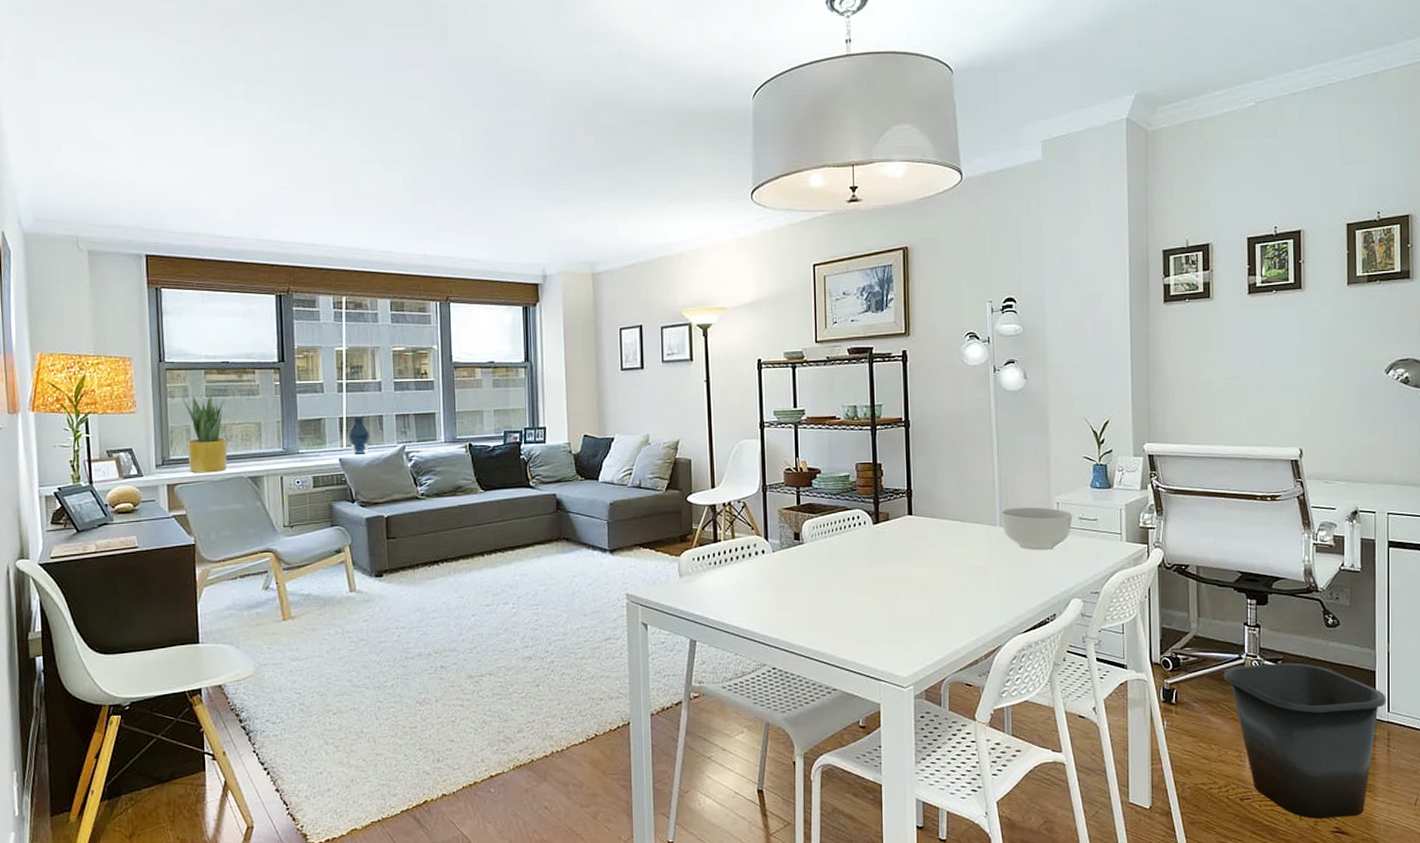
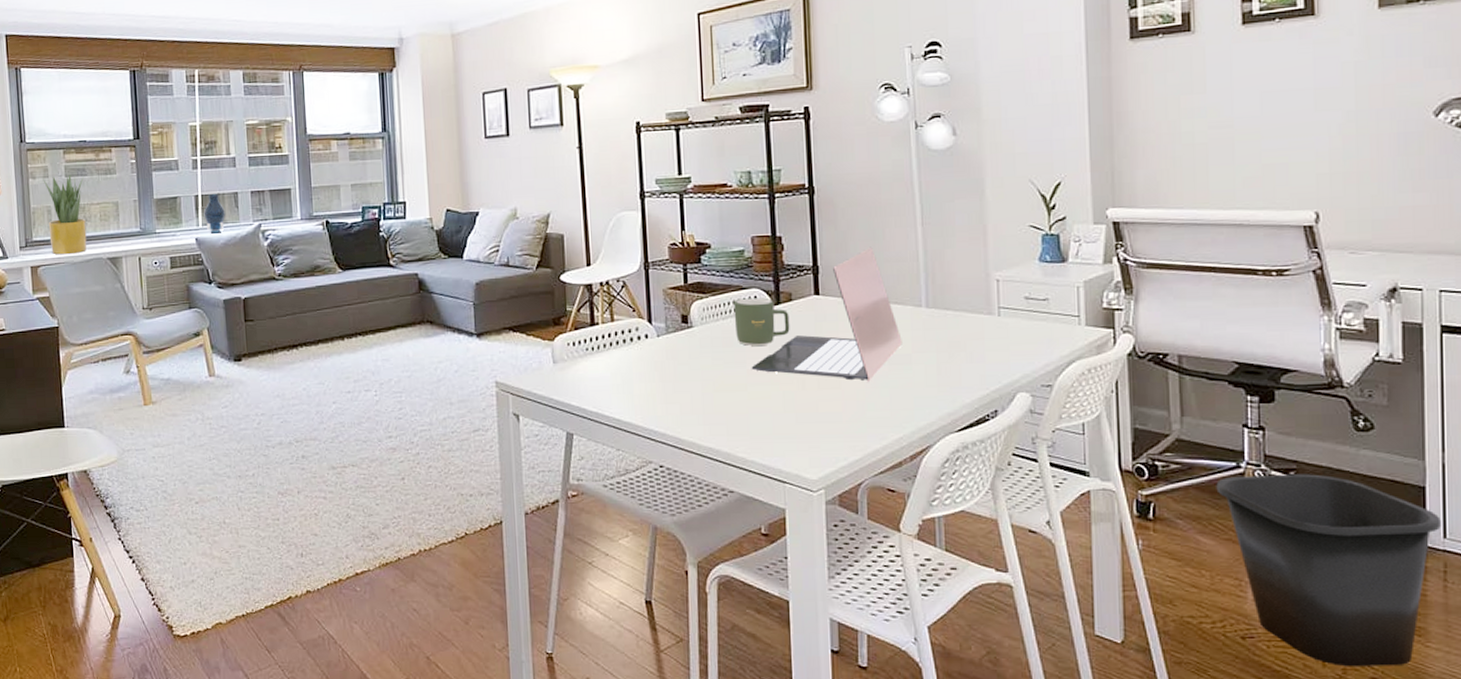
mug: none [839,517,887,560] -> present [733,297,790,346]
laptop: none [853,473,980,592] -> present [751,246,902,383]
bowl: present [1000,507,1073,551] -> none [926,284,1017,336]

